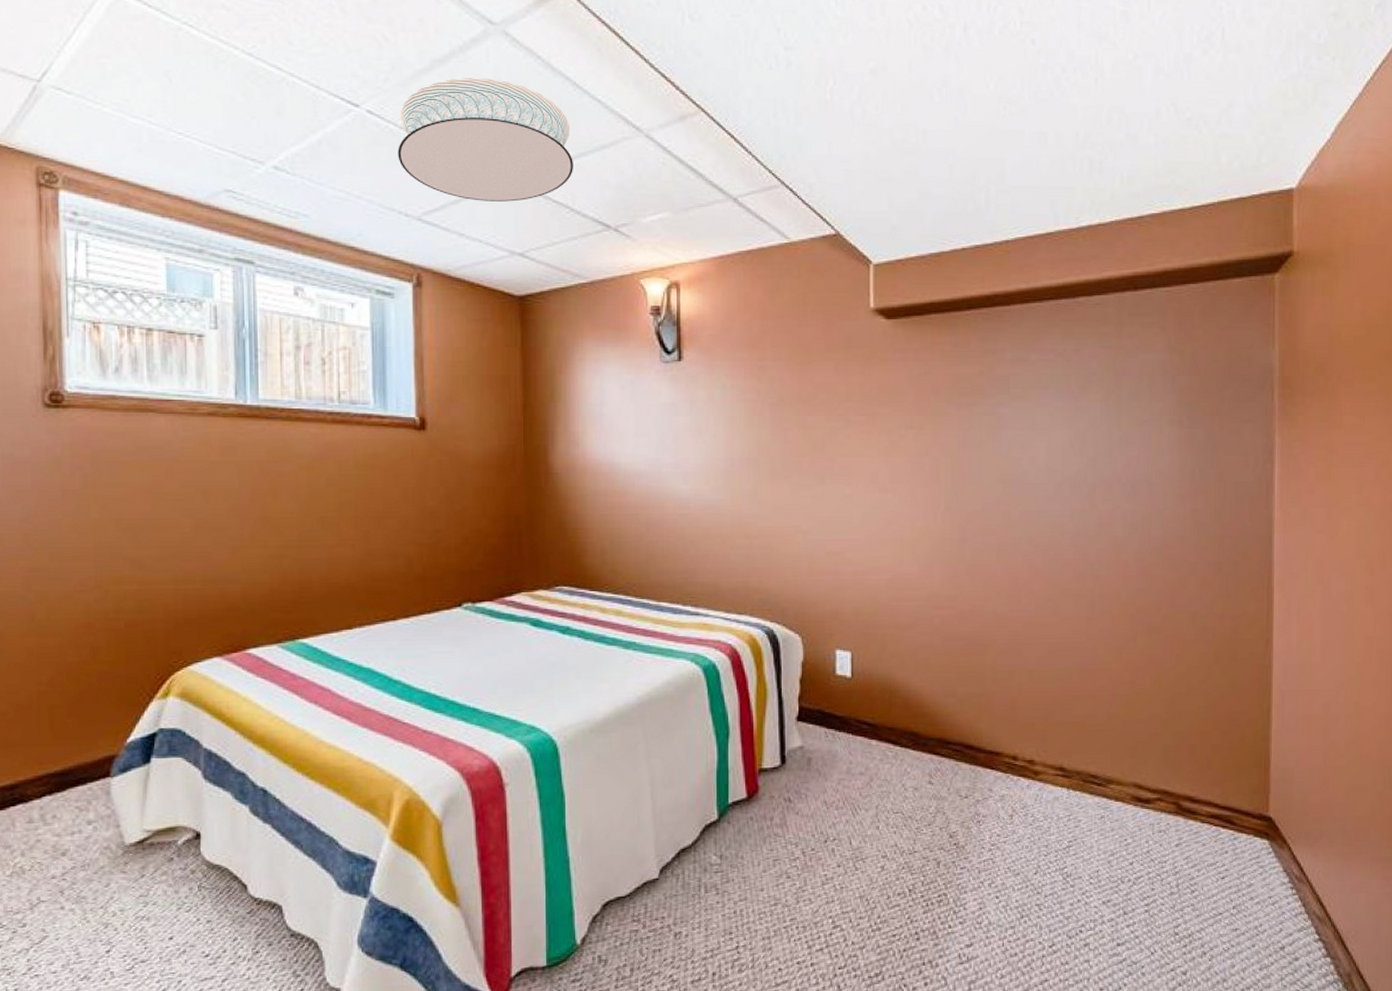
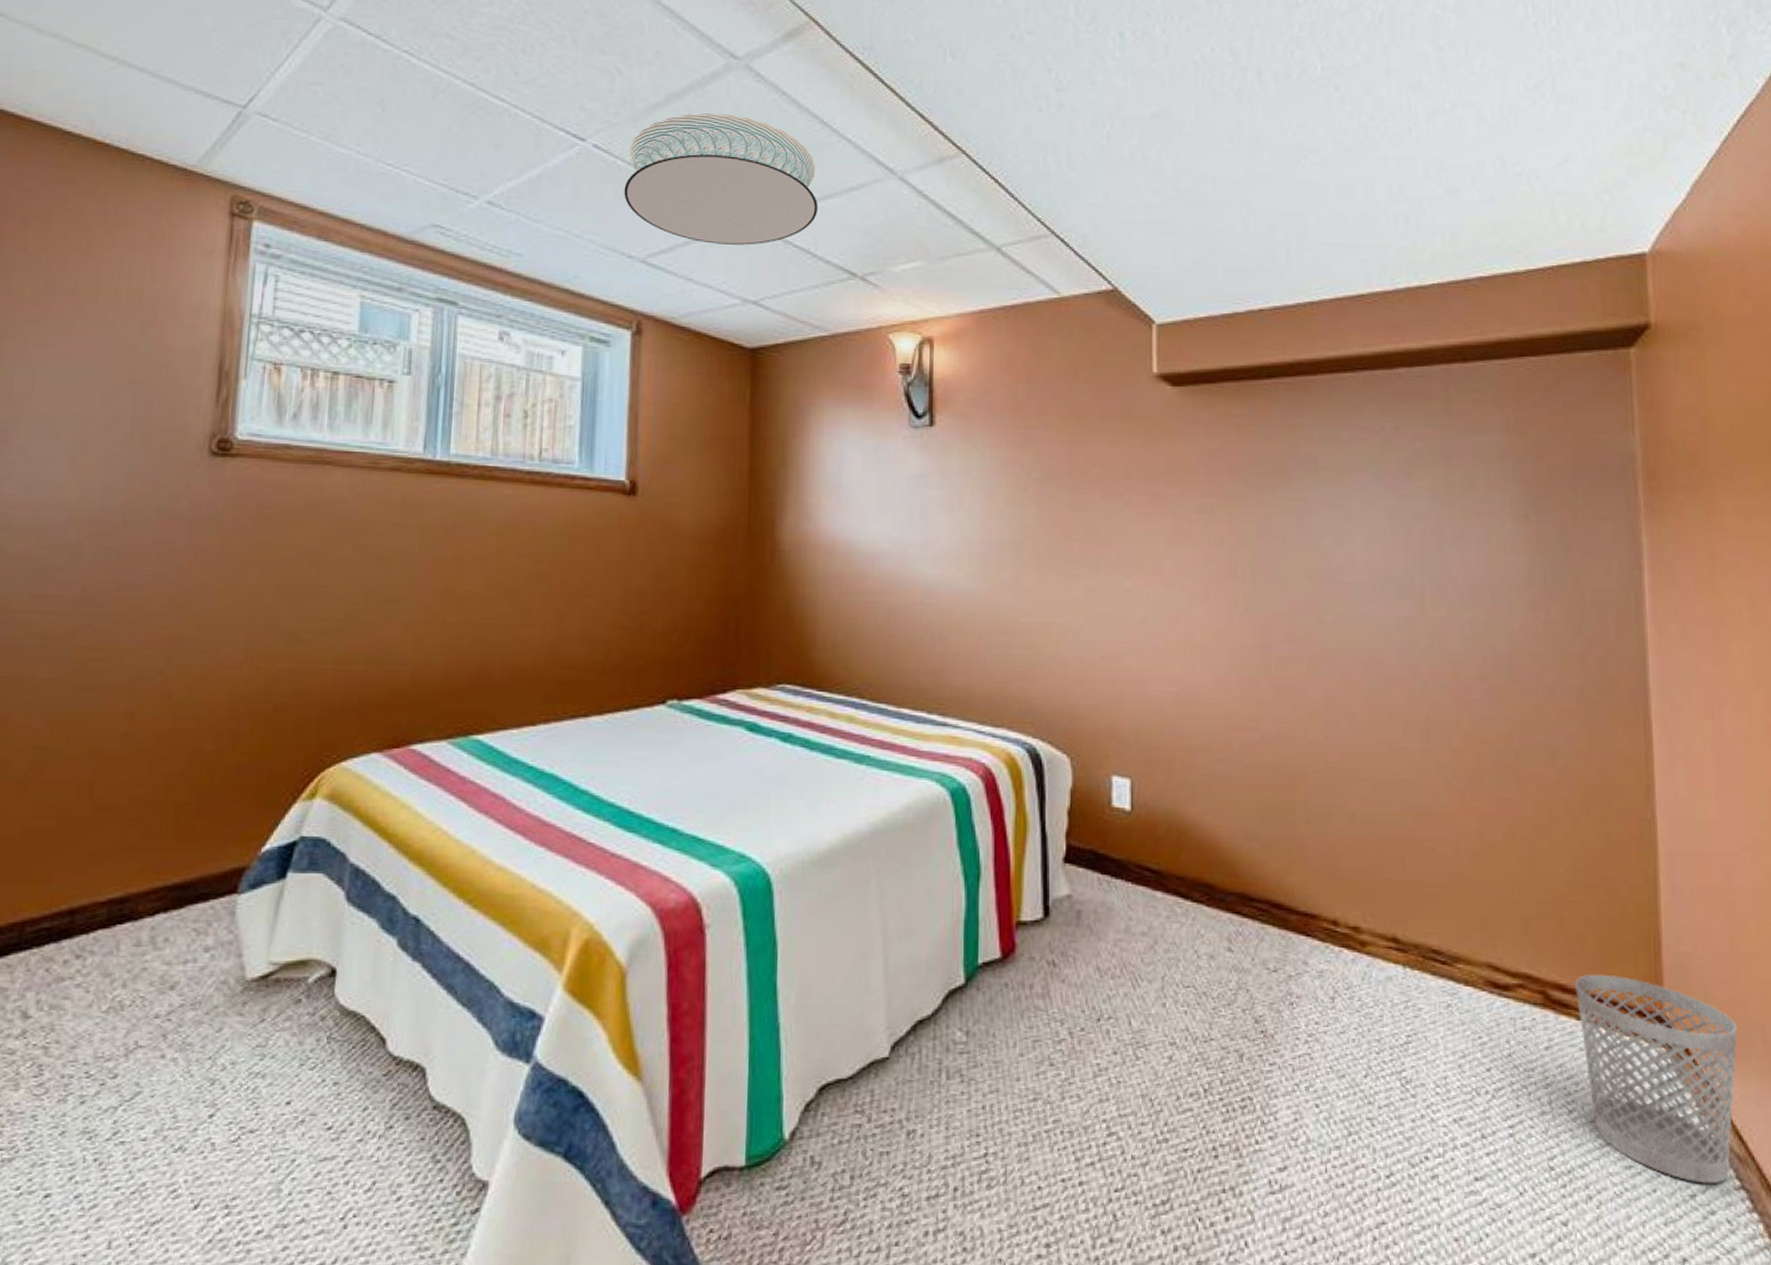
wastebasket: none [1202,787,1325,939] -> present [1575,974,1738,1184]

